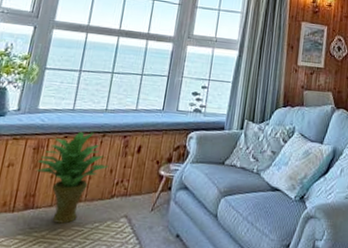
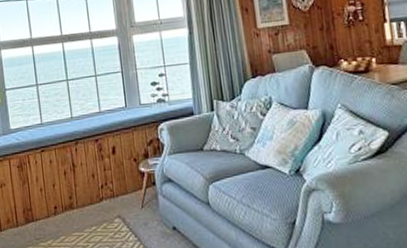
potted plant: present [36,131,109,224] -> none [25,142,89,232]

